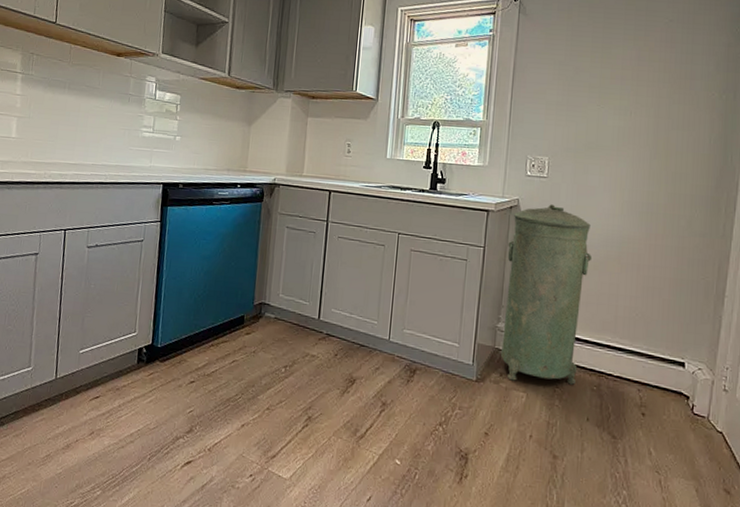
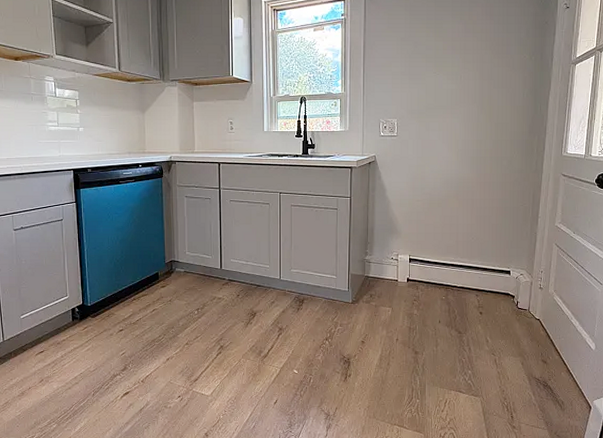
trash can: present [501,204,593,385] -> none [369,158,437,299]

